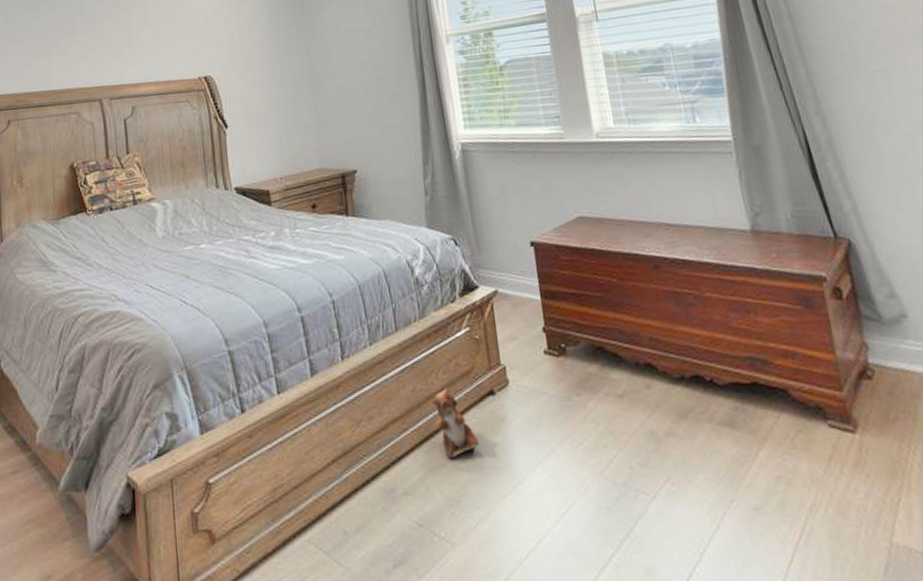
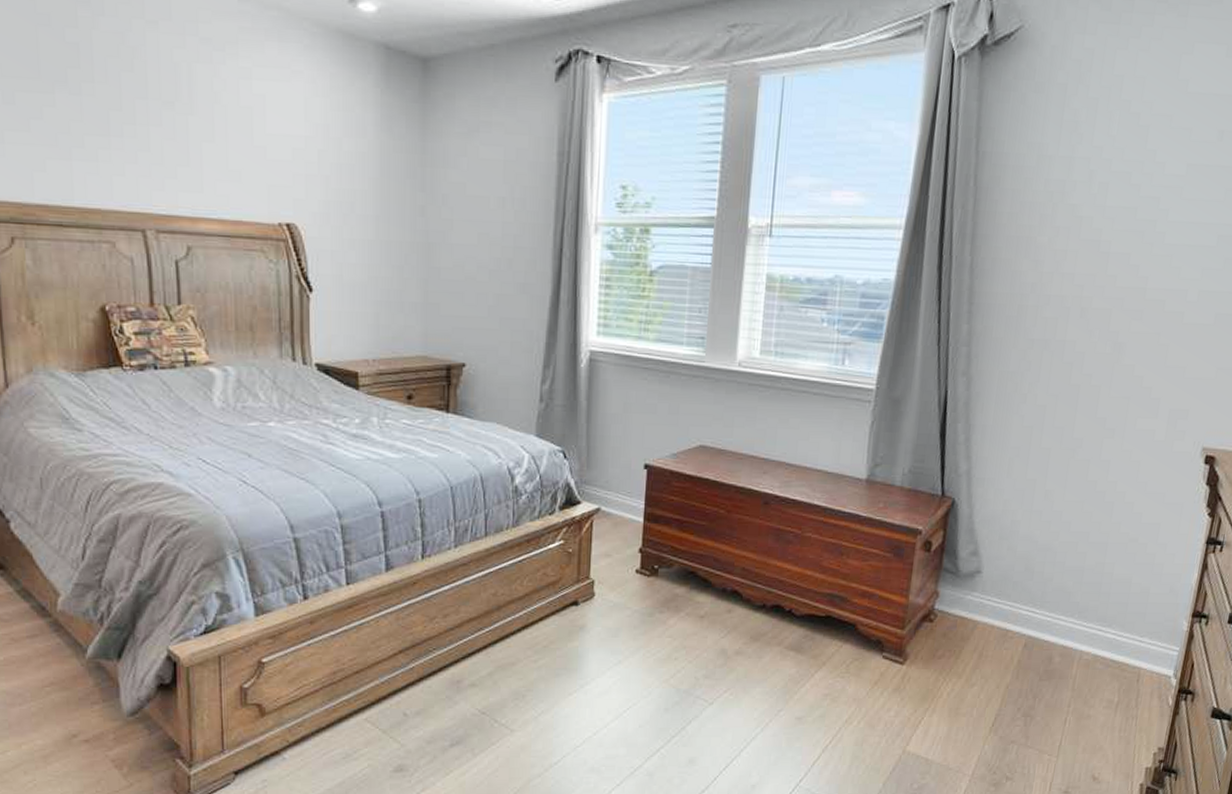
plush toy: present [431,387,479,458] -> none [511,594,554,658]

